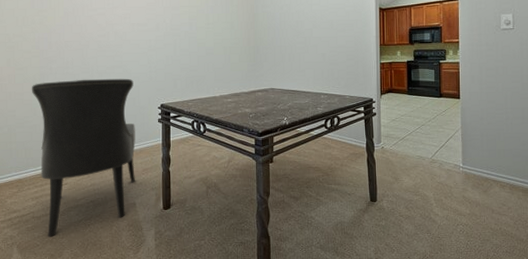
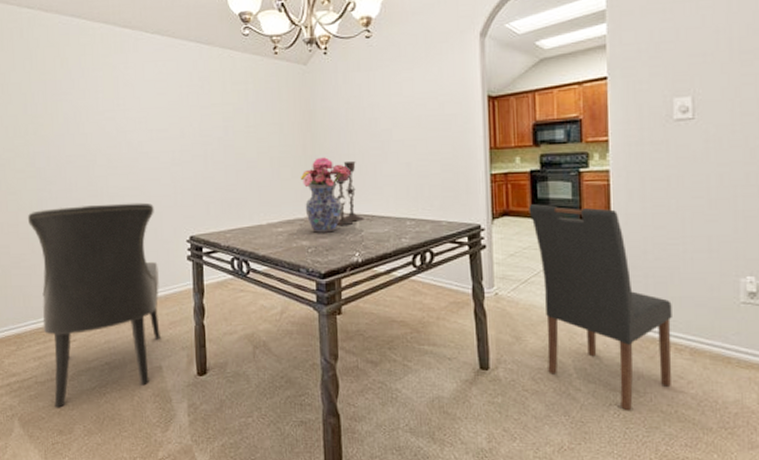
flower arrangement: none [245,48,282,103] -> present [300,157,351,233]
candlestick: none [271,51,291,98] -> present [335,160,364,226]
dining chair: none [405,85,499,229] -> present [528,204,672,412]

